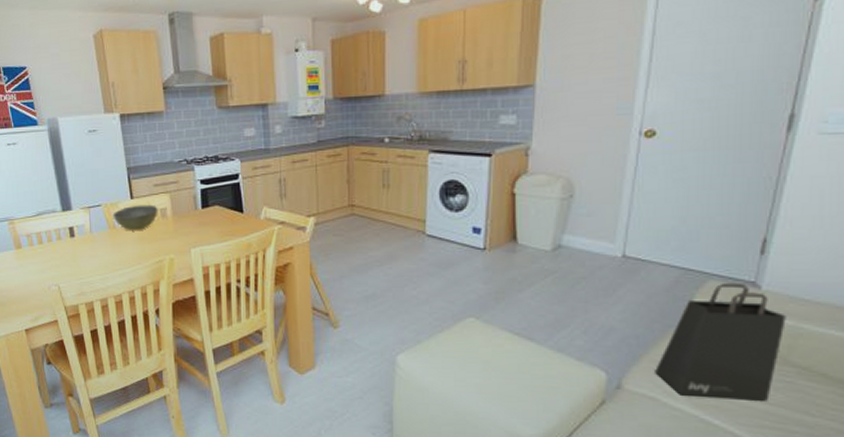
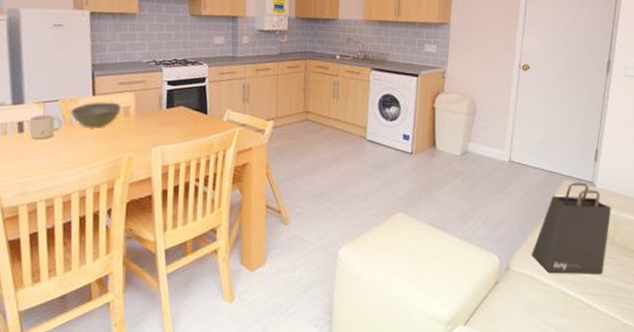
mug: none [77,220,107,243] -> present [29,115,63,139]

